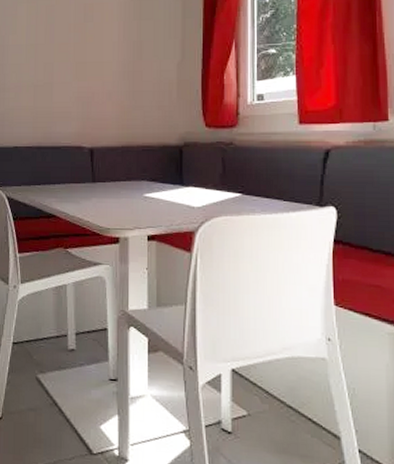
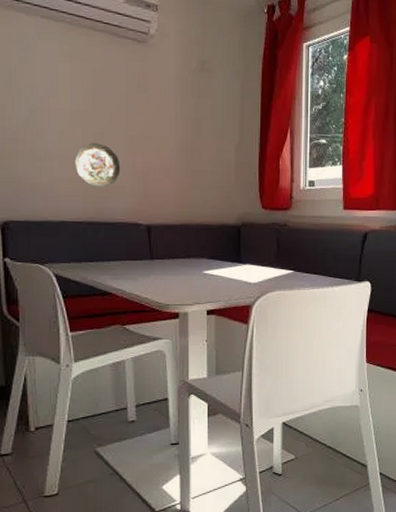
decorative plate: none [28,72,67,114] -> present [74,143,121,188]

